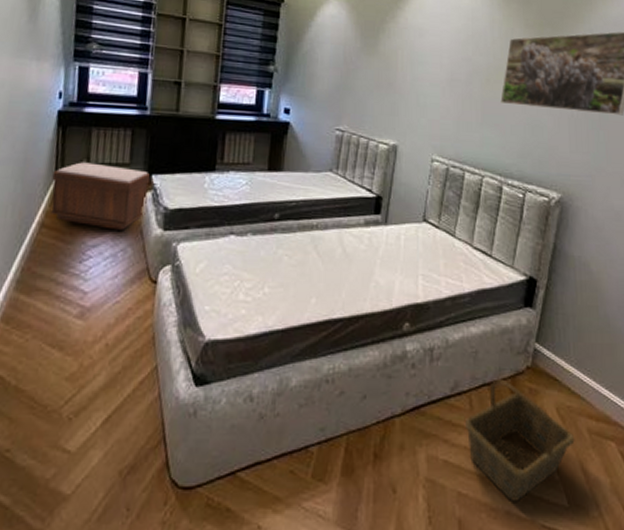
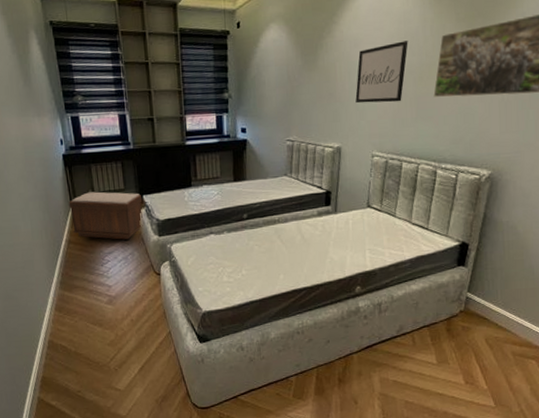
wall art: none [417,38,476,103] -> present [355,41,408,104]
basket: present [465,380,575,501] -> none [410,322,501,405]

